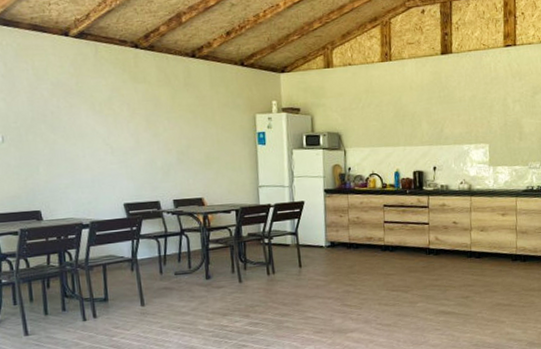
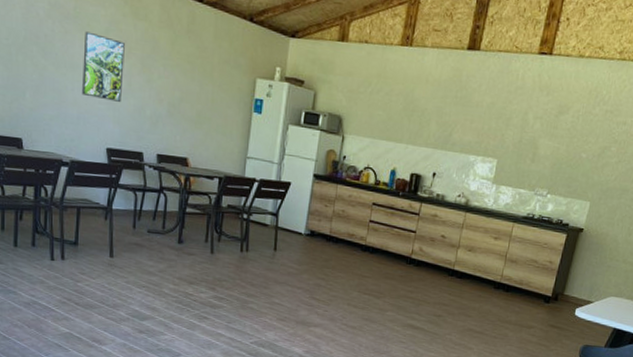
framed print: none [89,102,132,160] -> present [82,31,125,102]

